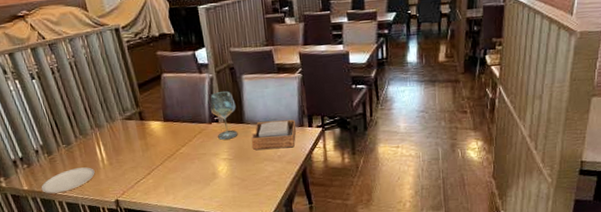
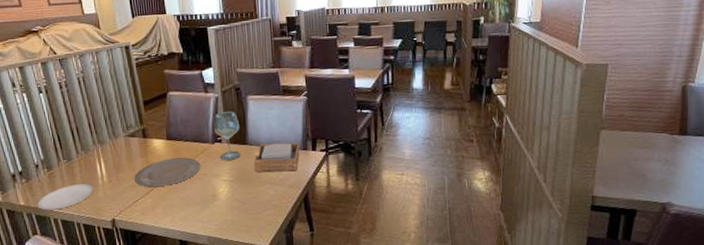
plate: none [134,138,199,169] -> present [134,157,201,188]

